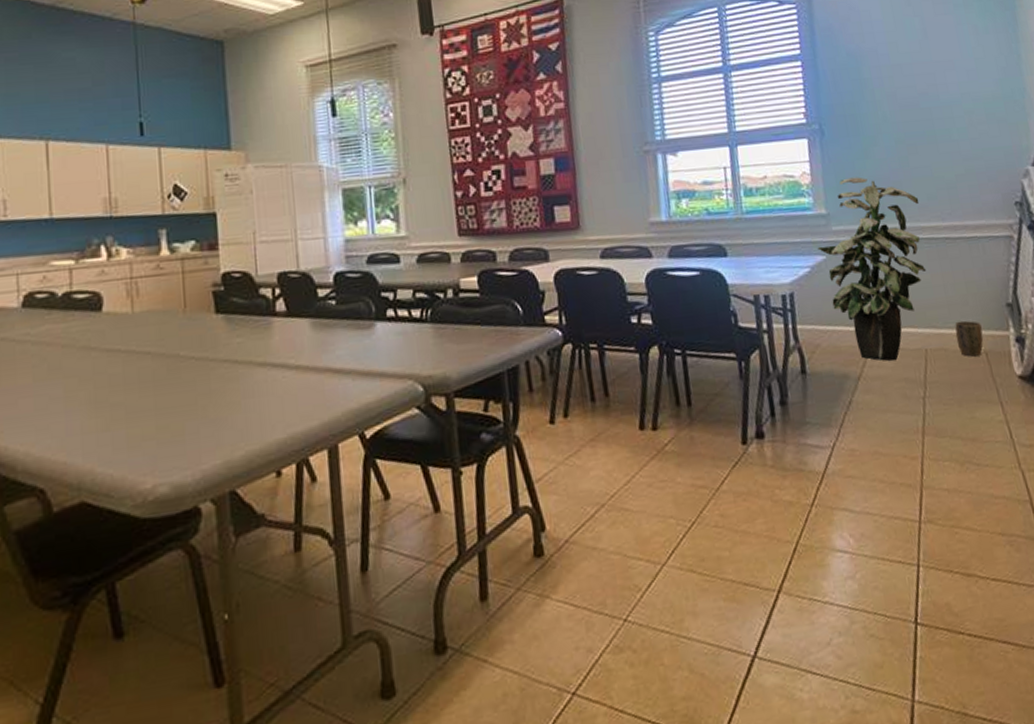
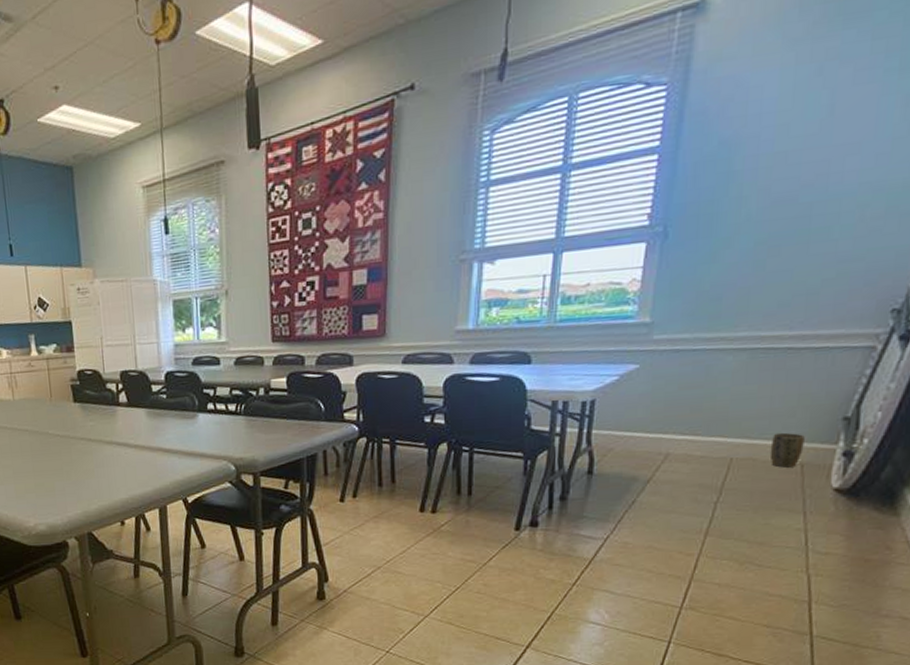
indoor plant: present [817,177,927,362] -> none [631,283,767,468]

